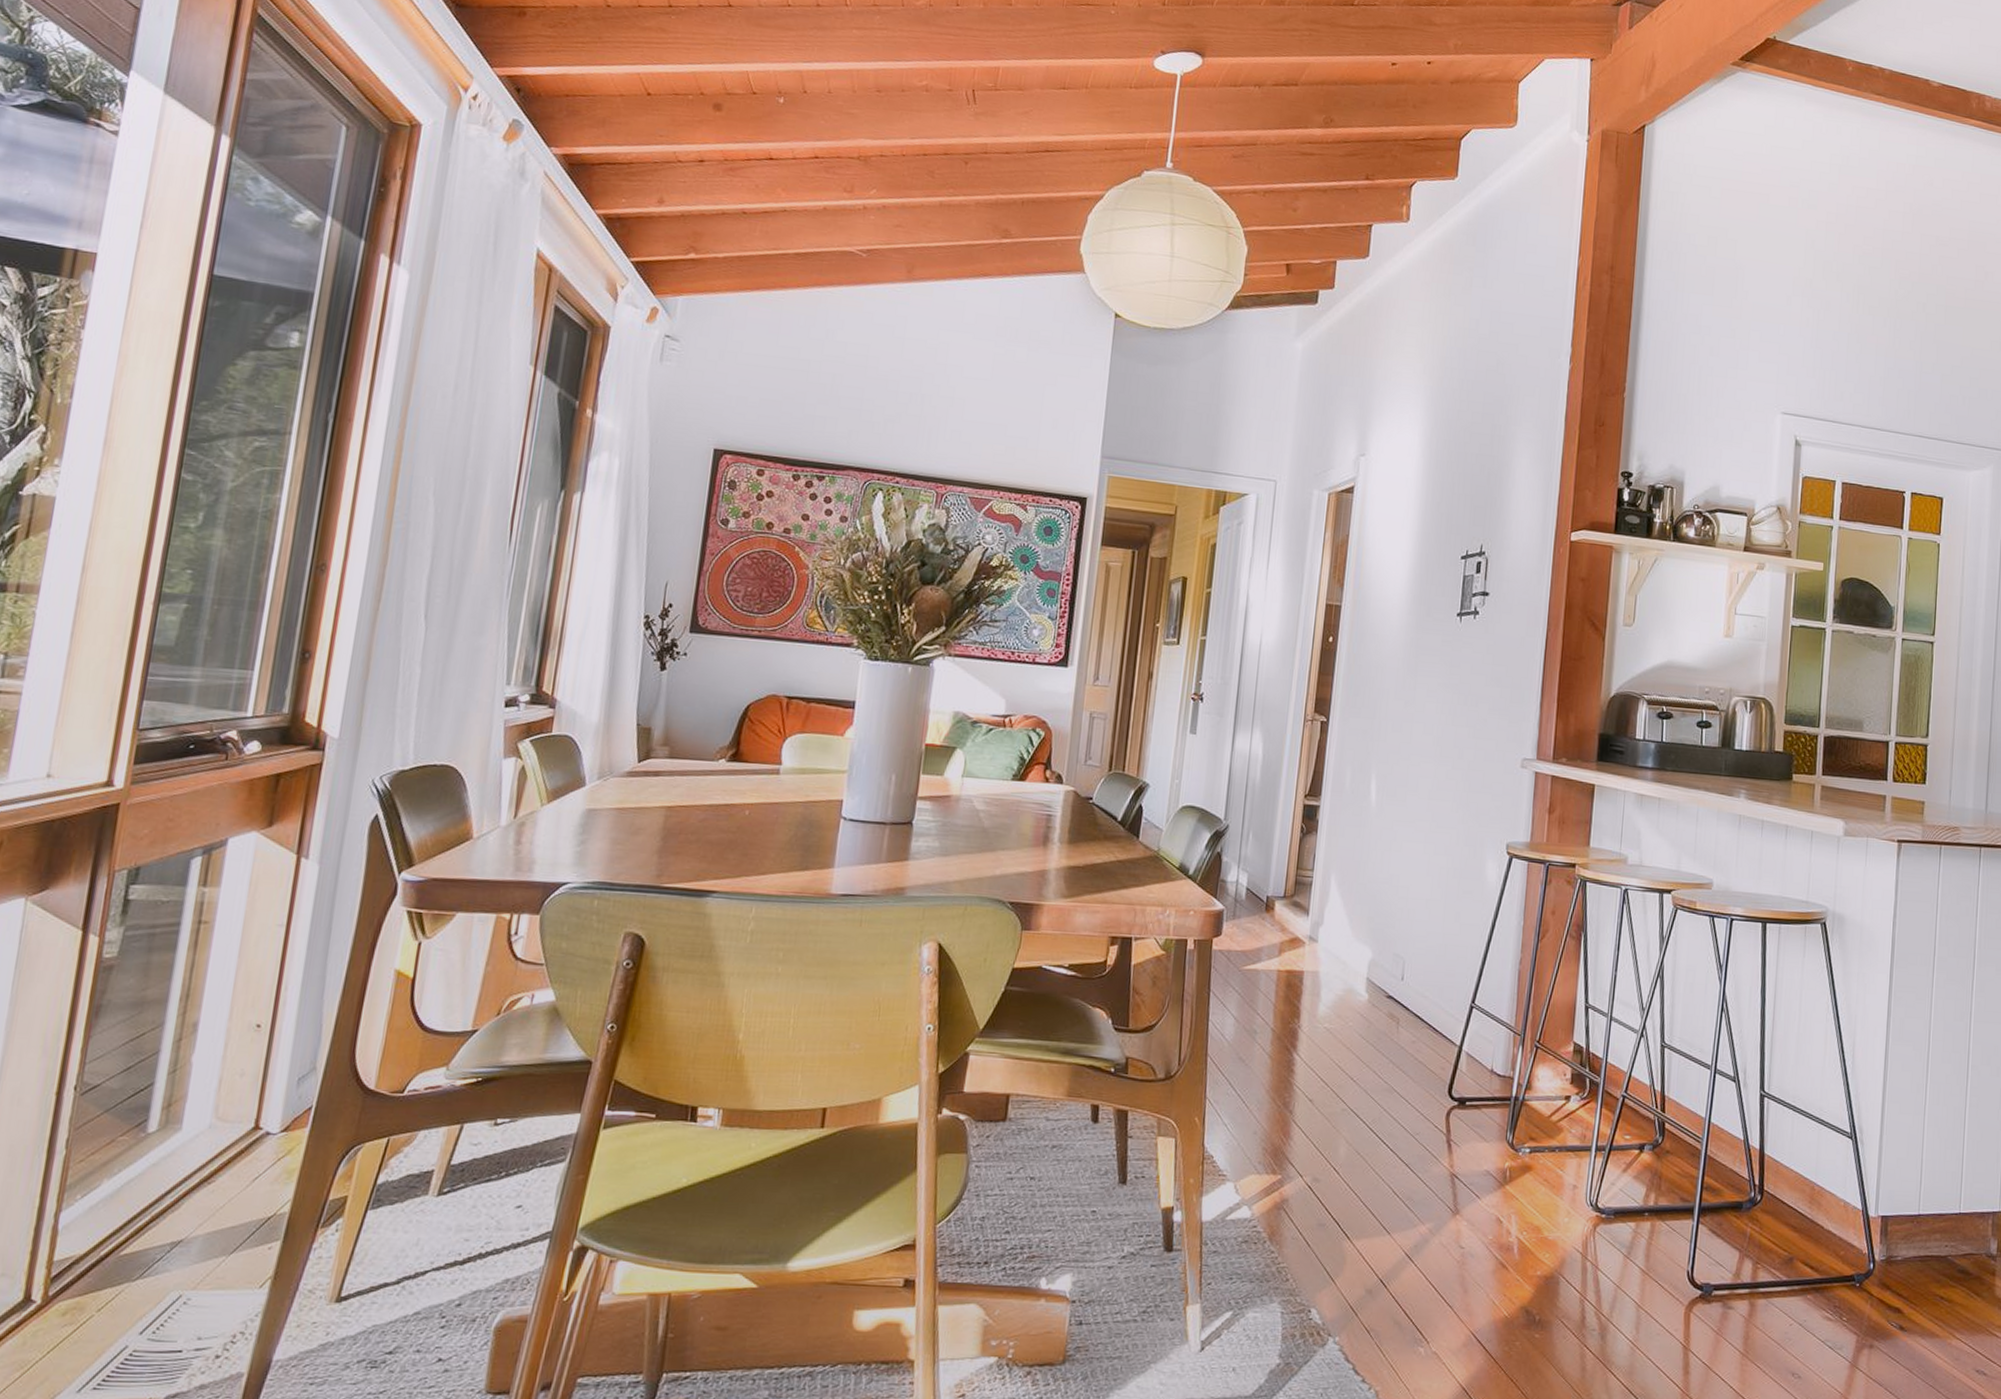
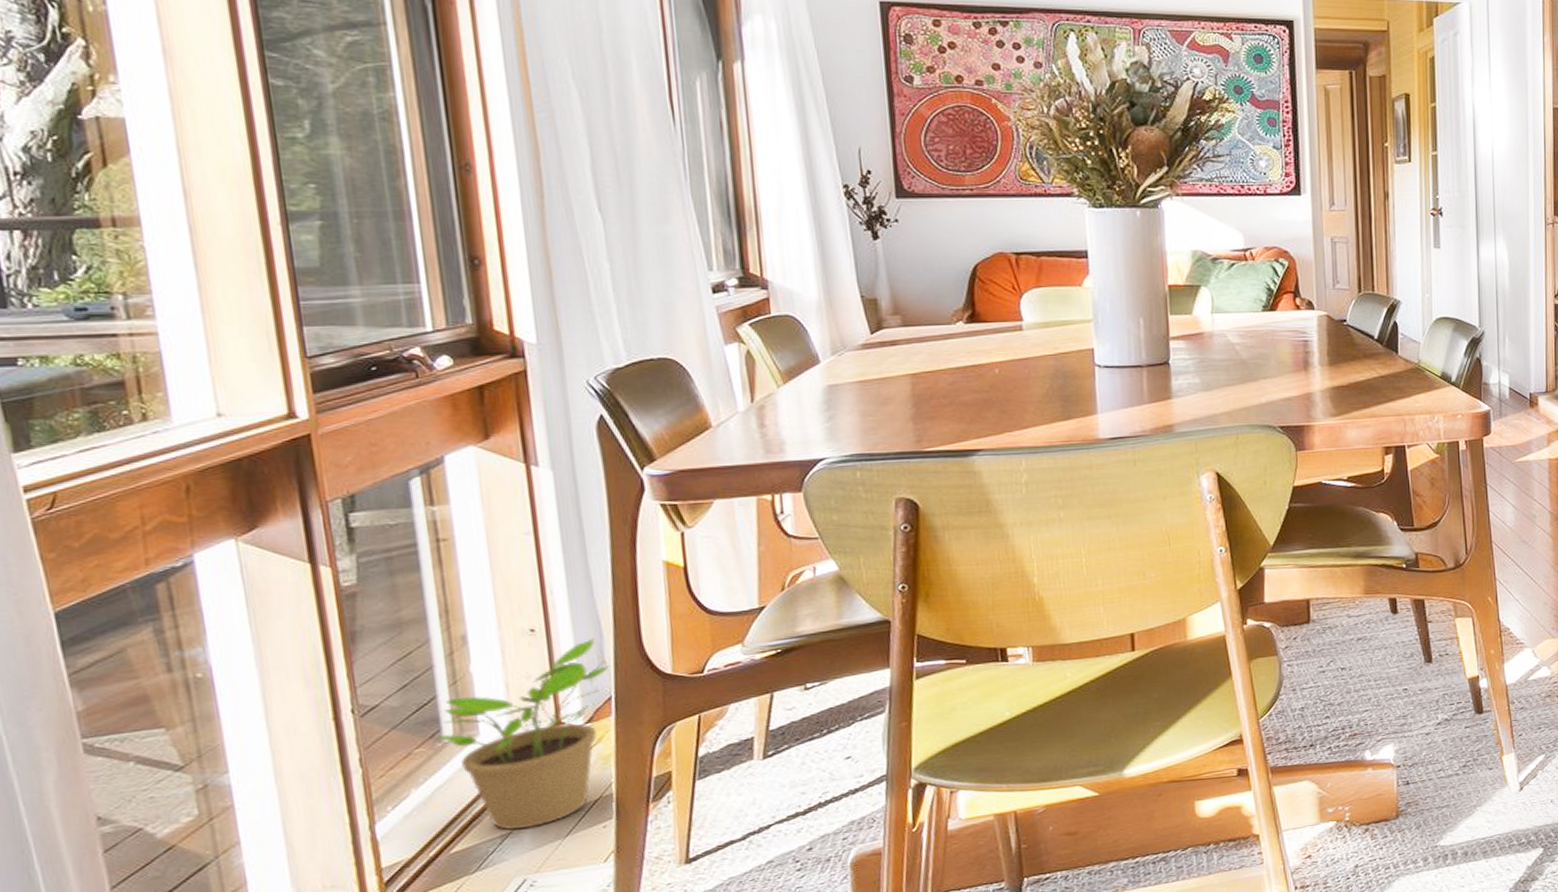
potted plant: none [140,1042,320,1239] -> present [435,638,610,830]

